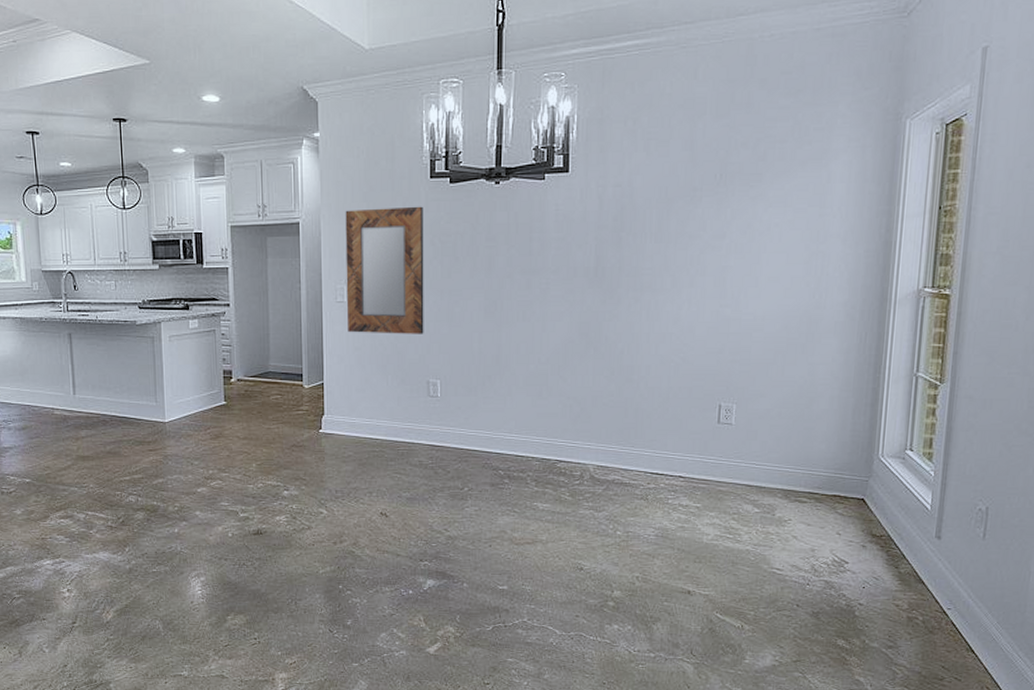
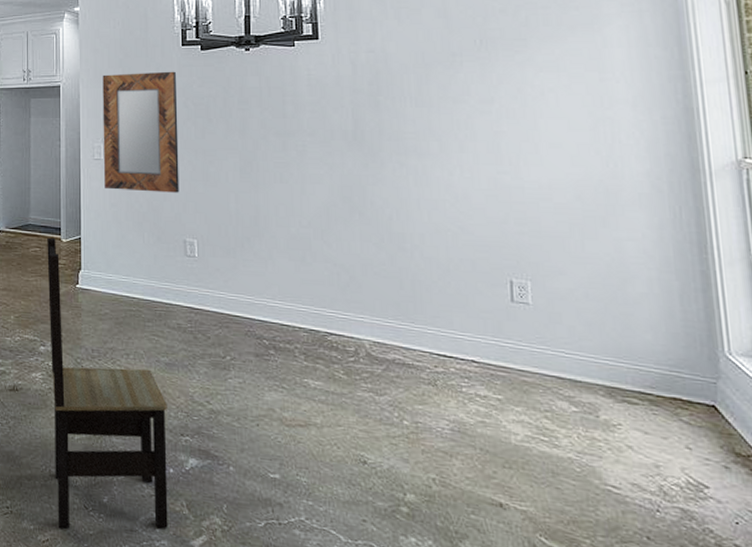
dining chair: none [288,384,408,652] -> present [47,237,168,529]

